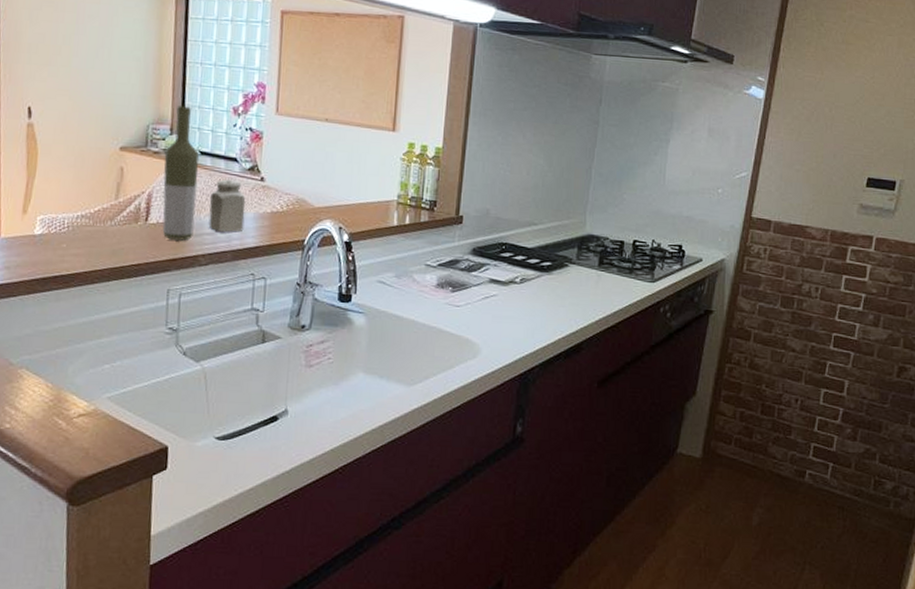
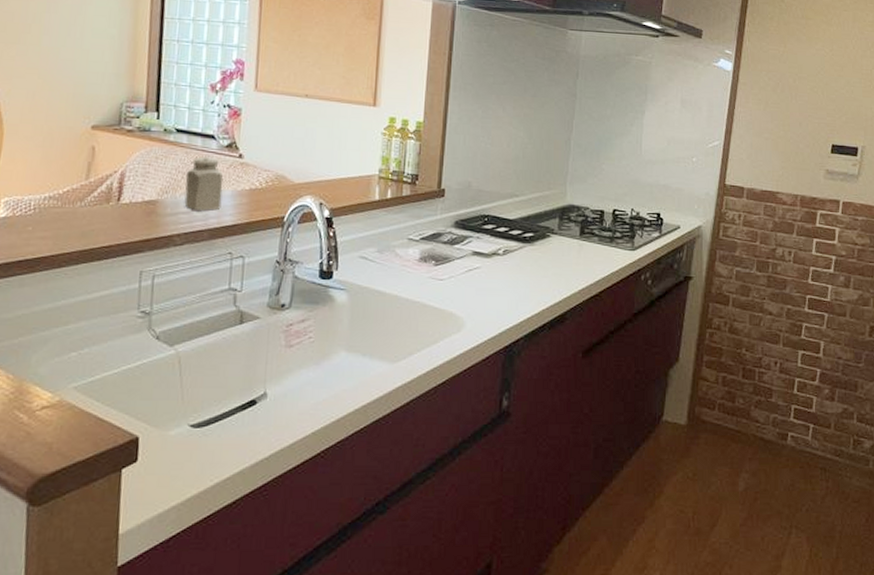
bottle: present [162,106,199,241] -> none [135,83,175,220]

